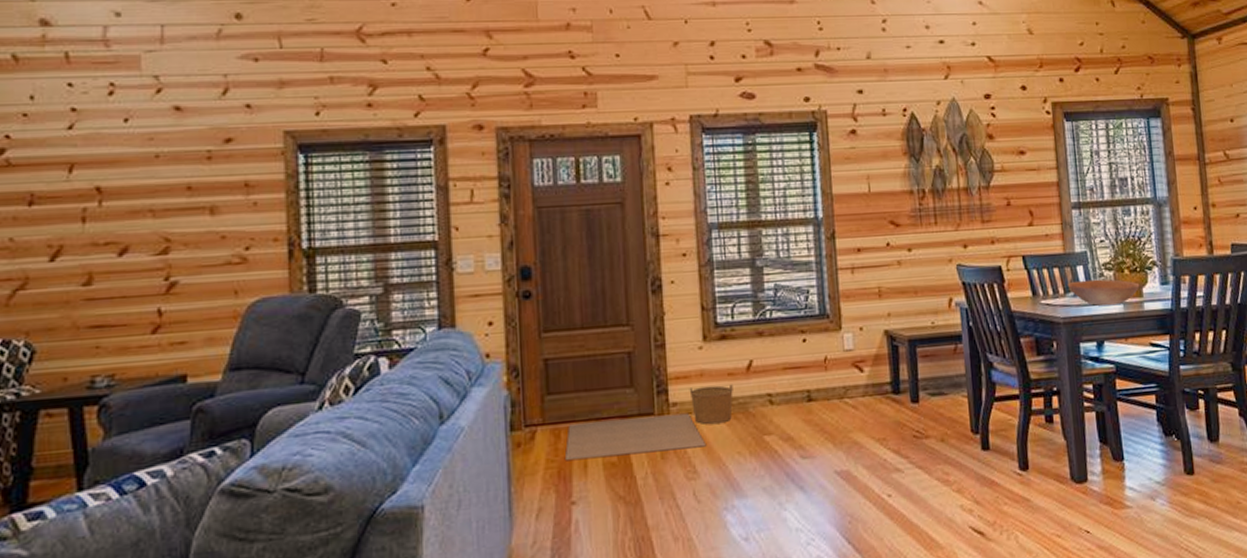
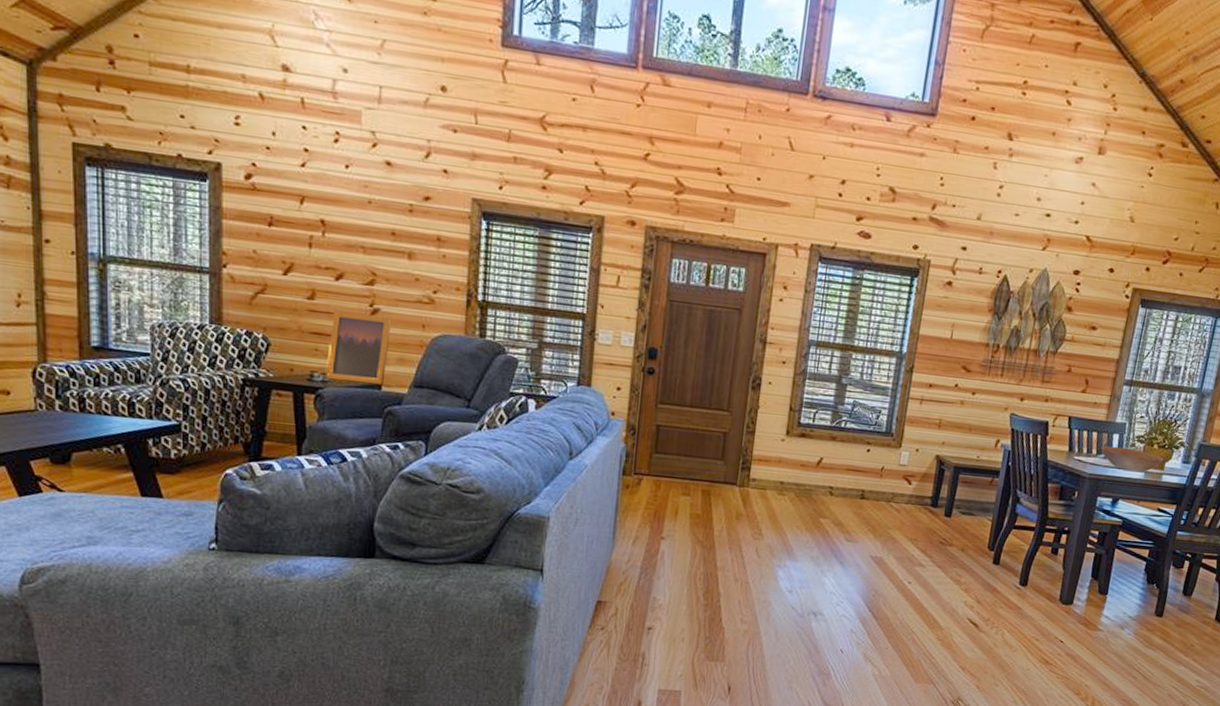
picture frame: none [112,288,195,383] -> present [326,310,392,385]
doormat: present [565,413,707,460] -> none [662,479,774,517]
basket: present [689,384,733,425] -> none [767,470,803,502]

